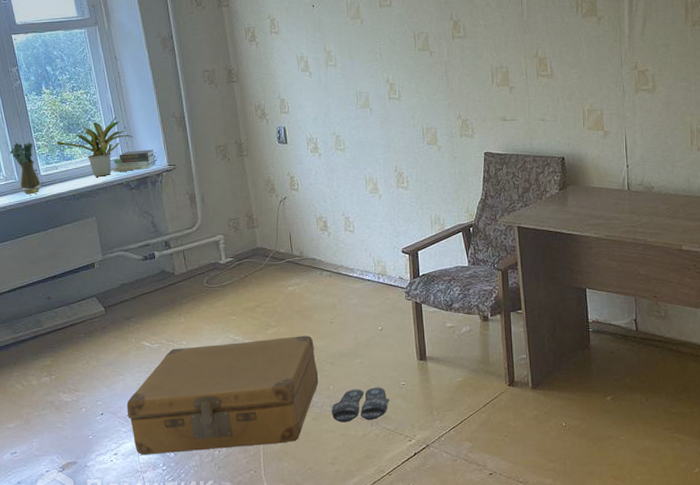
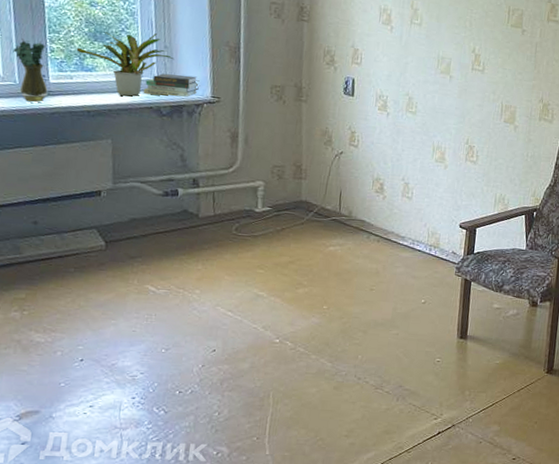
suitcase: present [126,335,319,455] -> none [113,296,348,411]
slippers: present [331,387,390,423] -> none [355,361,421,394]

